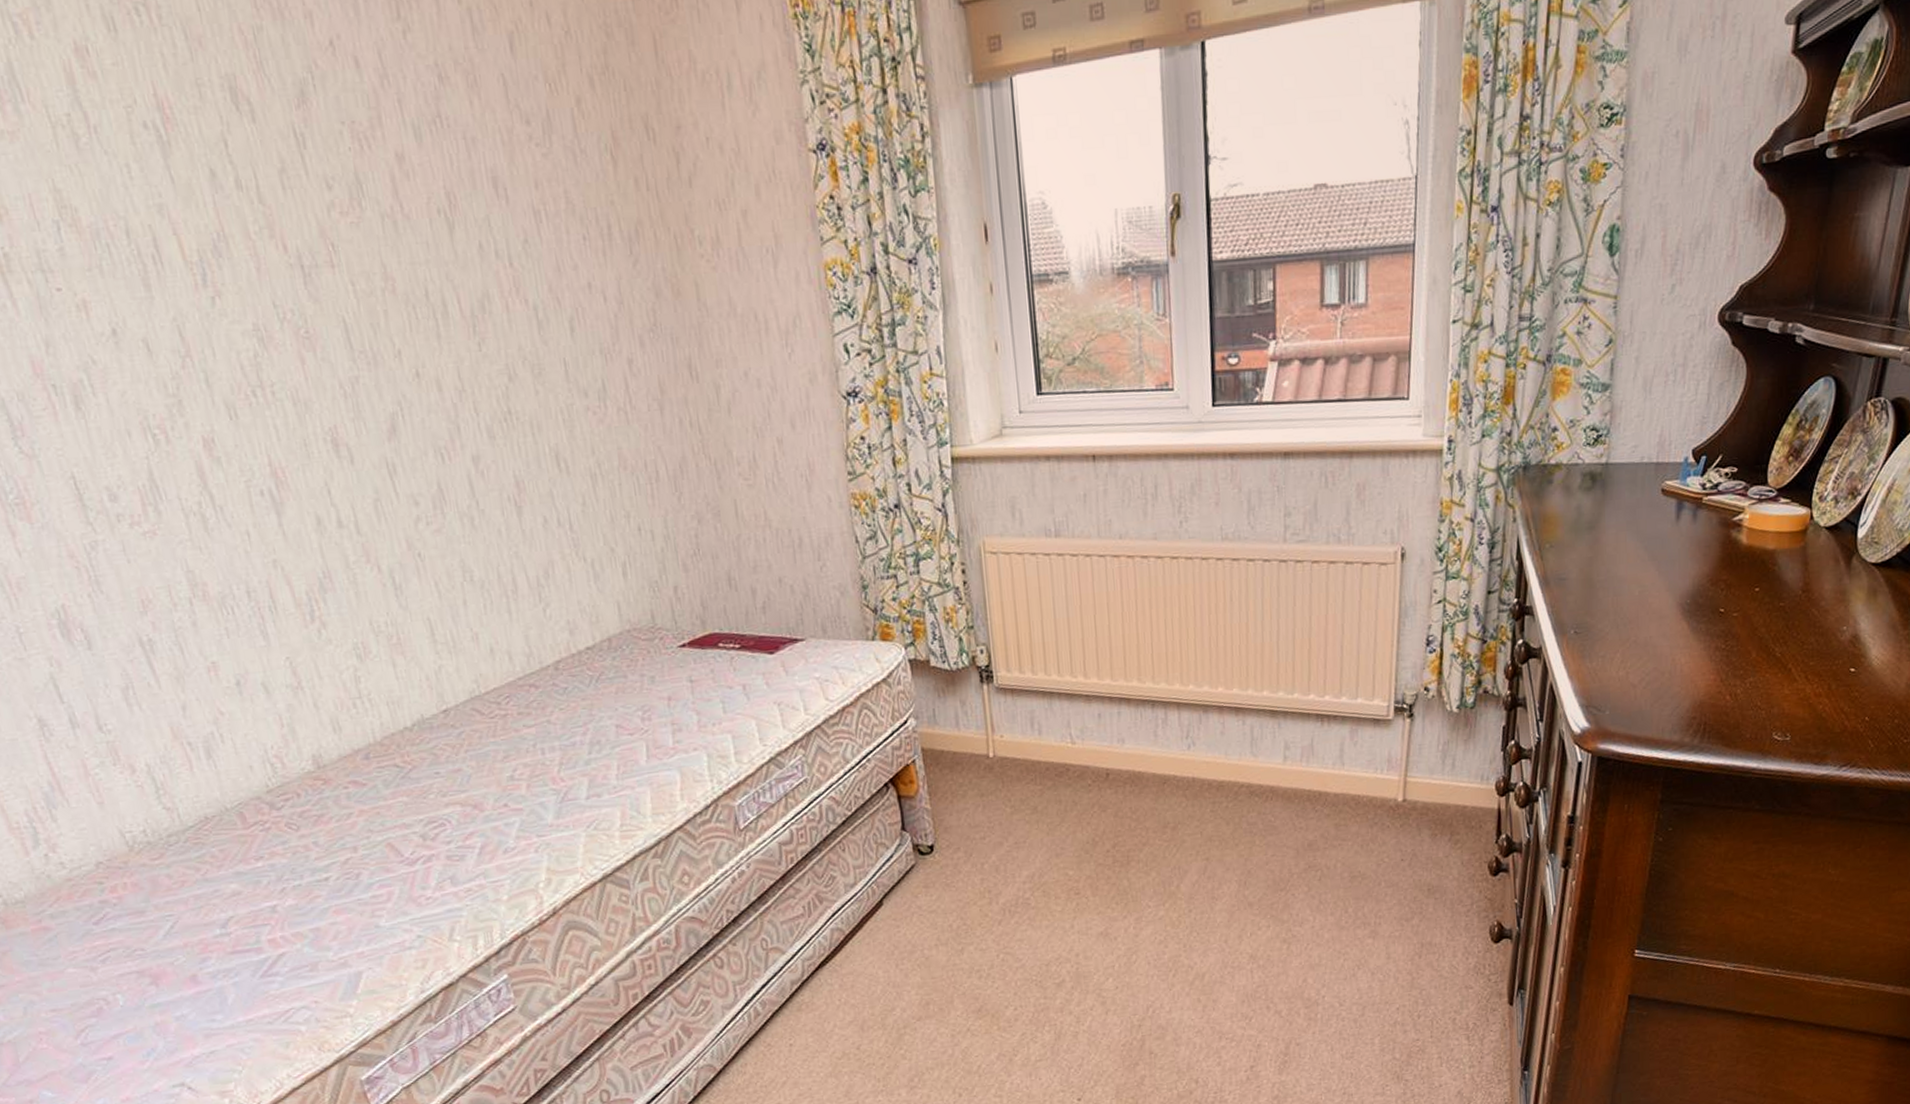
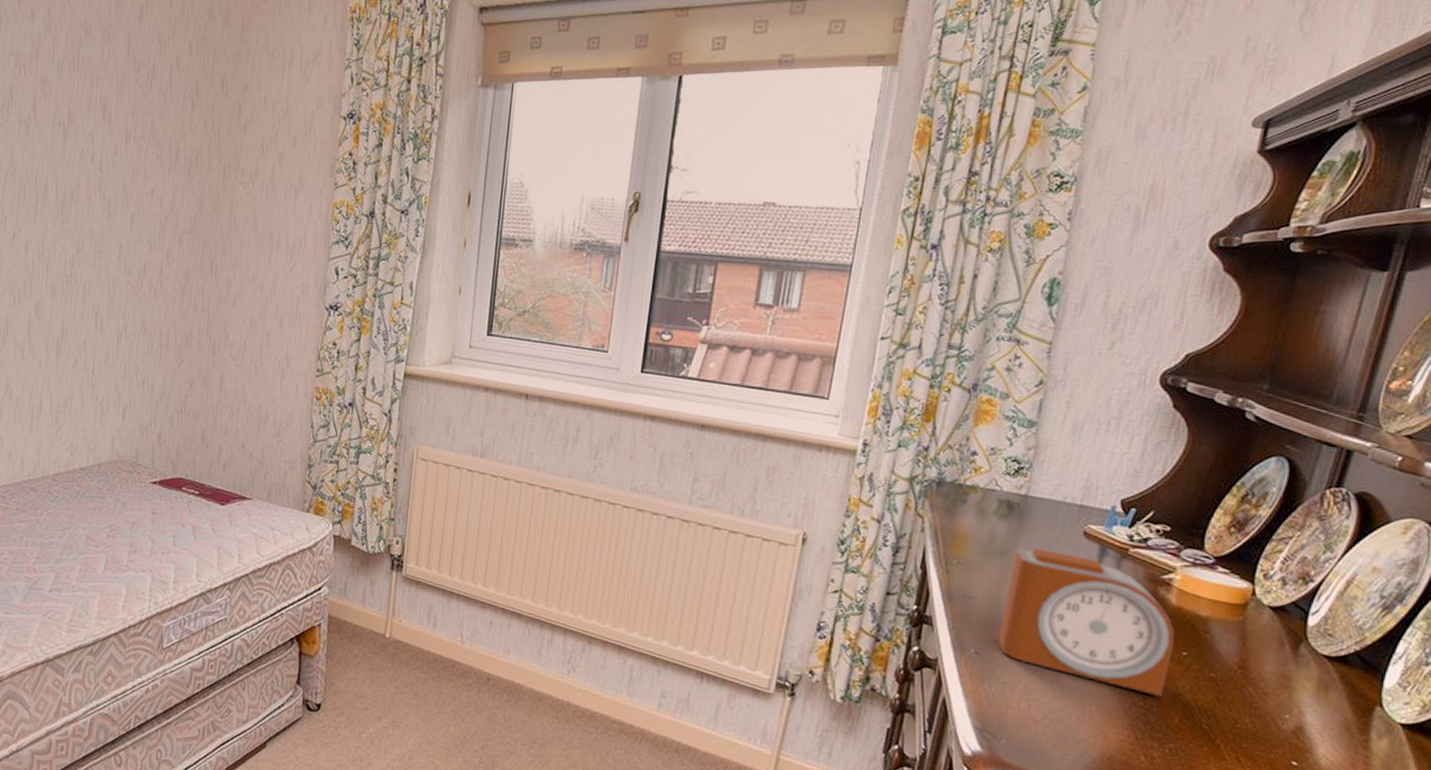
alarm clock: none [1594,514,1747,636] -> present [998,548,1174,696]

